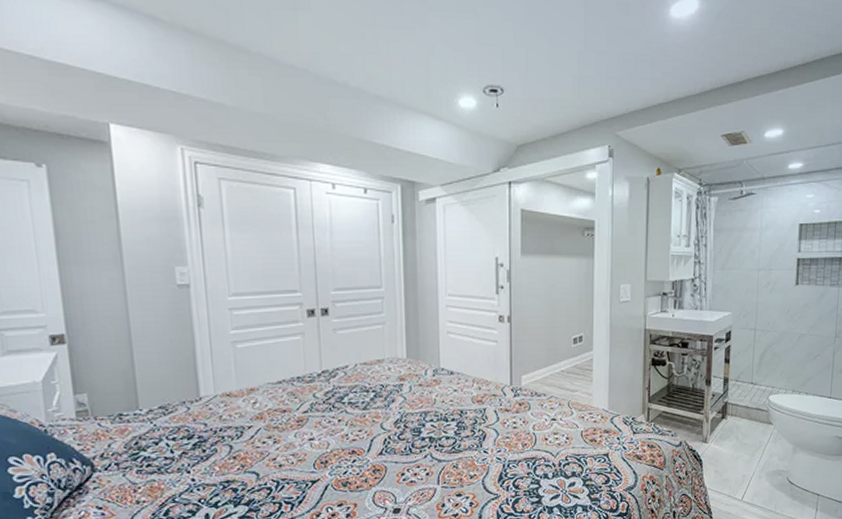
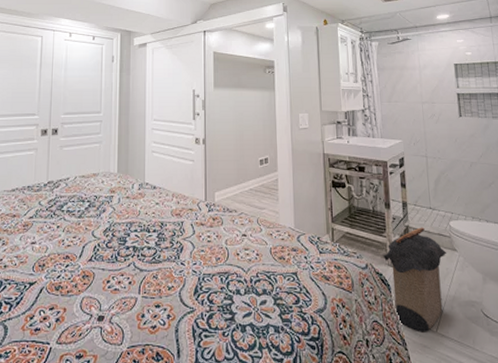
laundry hamper: none [698,402,763,501] -> present [382,227,447,332]

